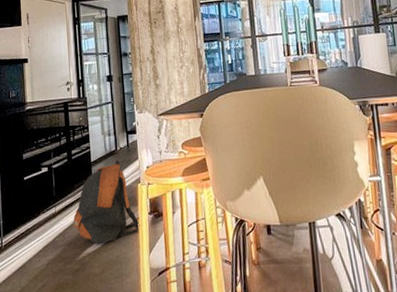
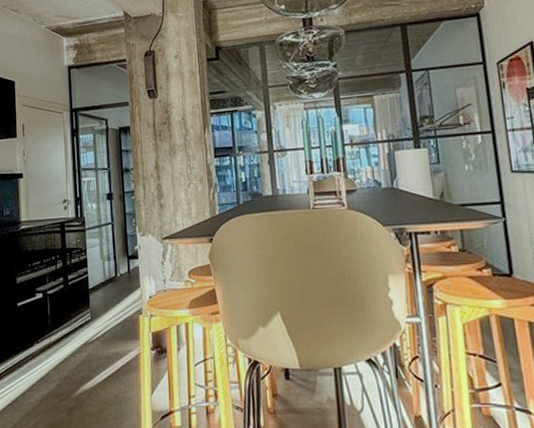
backpack: present [72,160,141,244] -> none [68,287,142,380]

